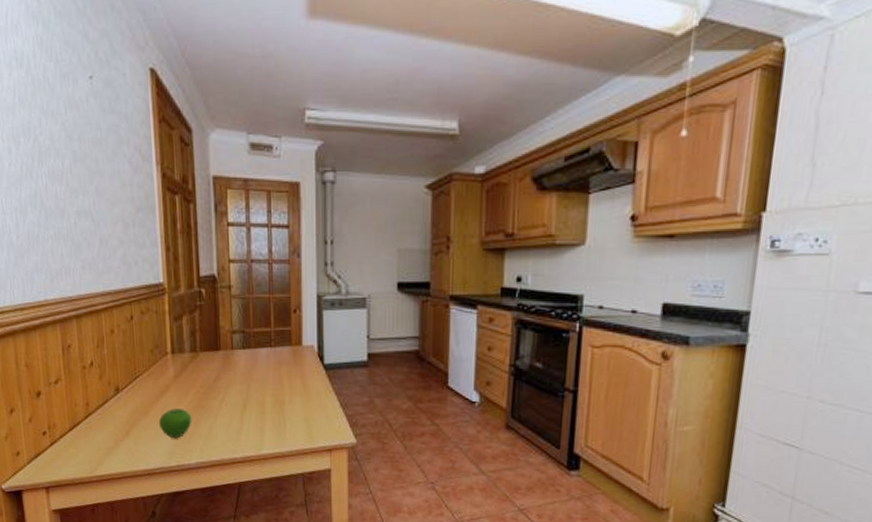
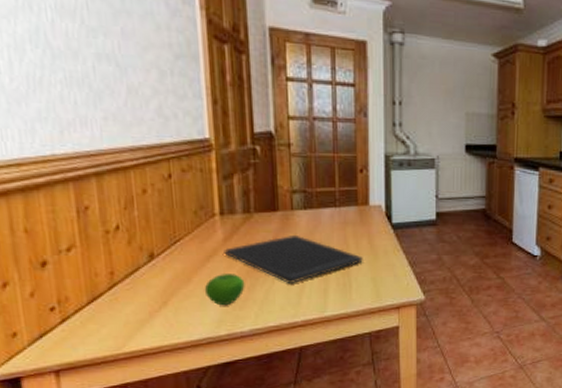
cutting board: none [174,373,296,420] -> present [224,234,363,283]

